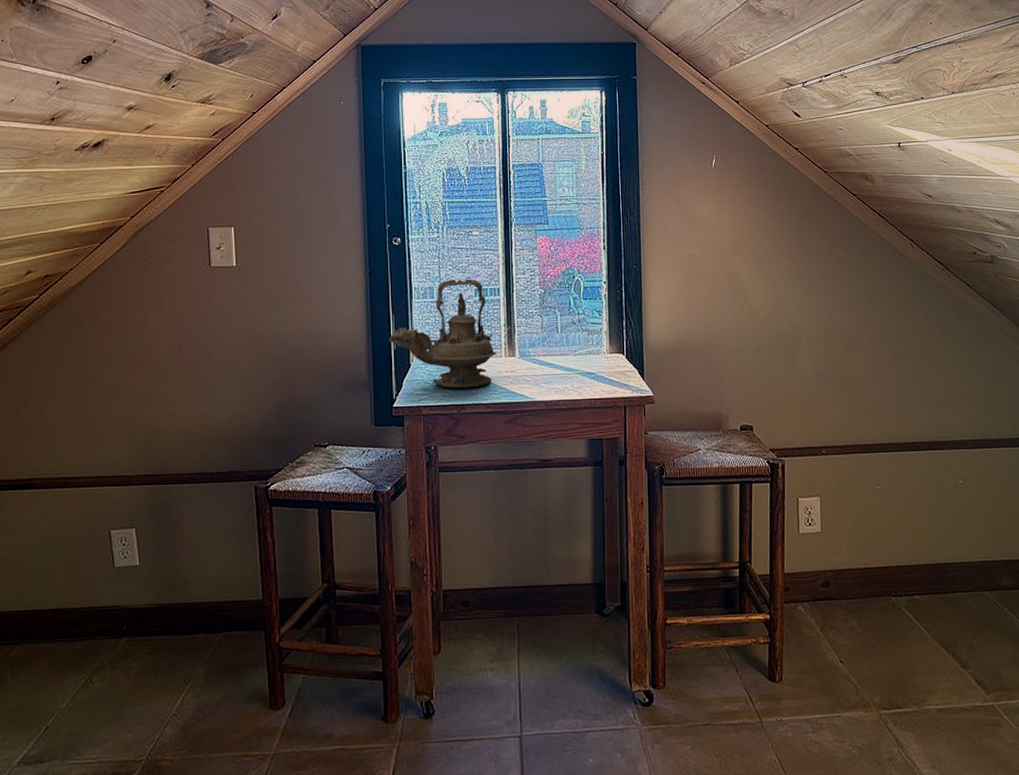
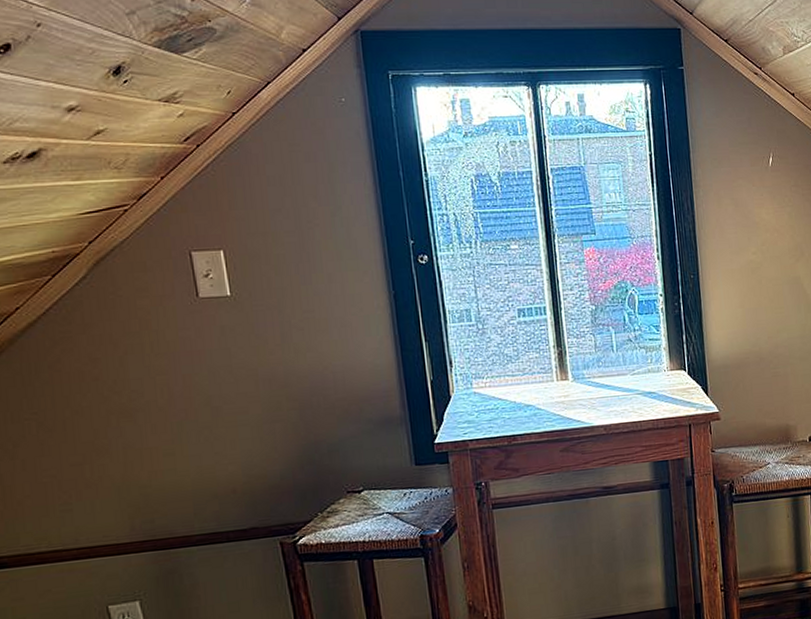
teapot: present [388,279,496,389] -> none [423,298,547,419]

